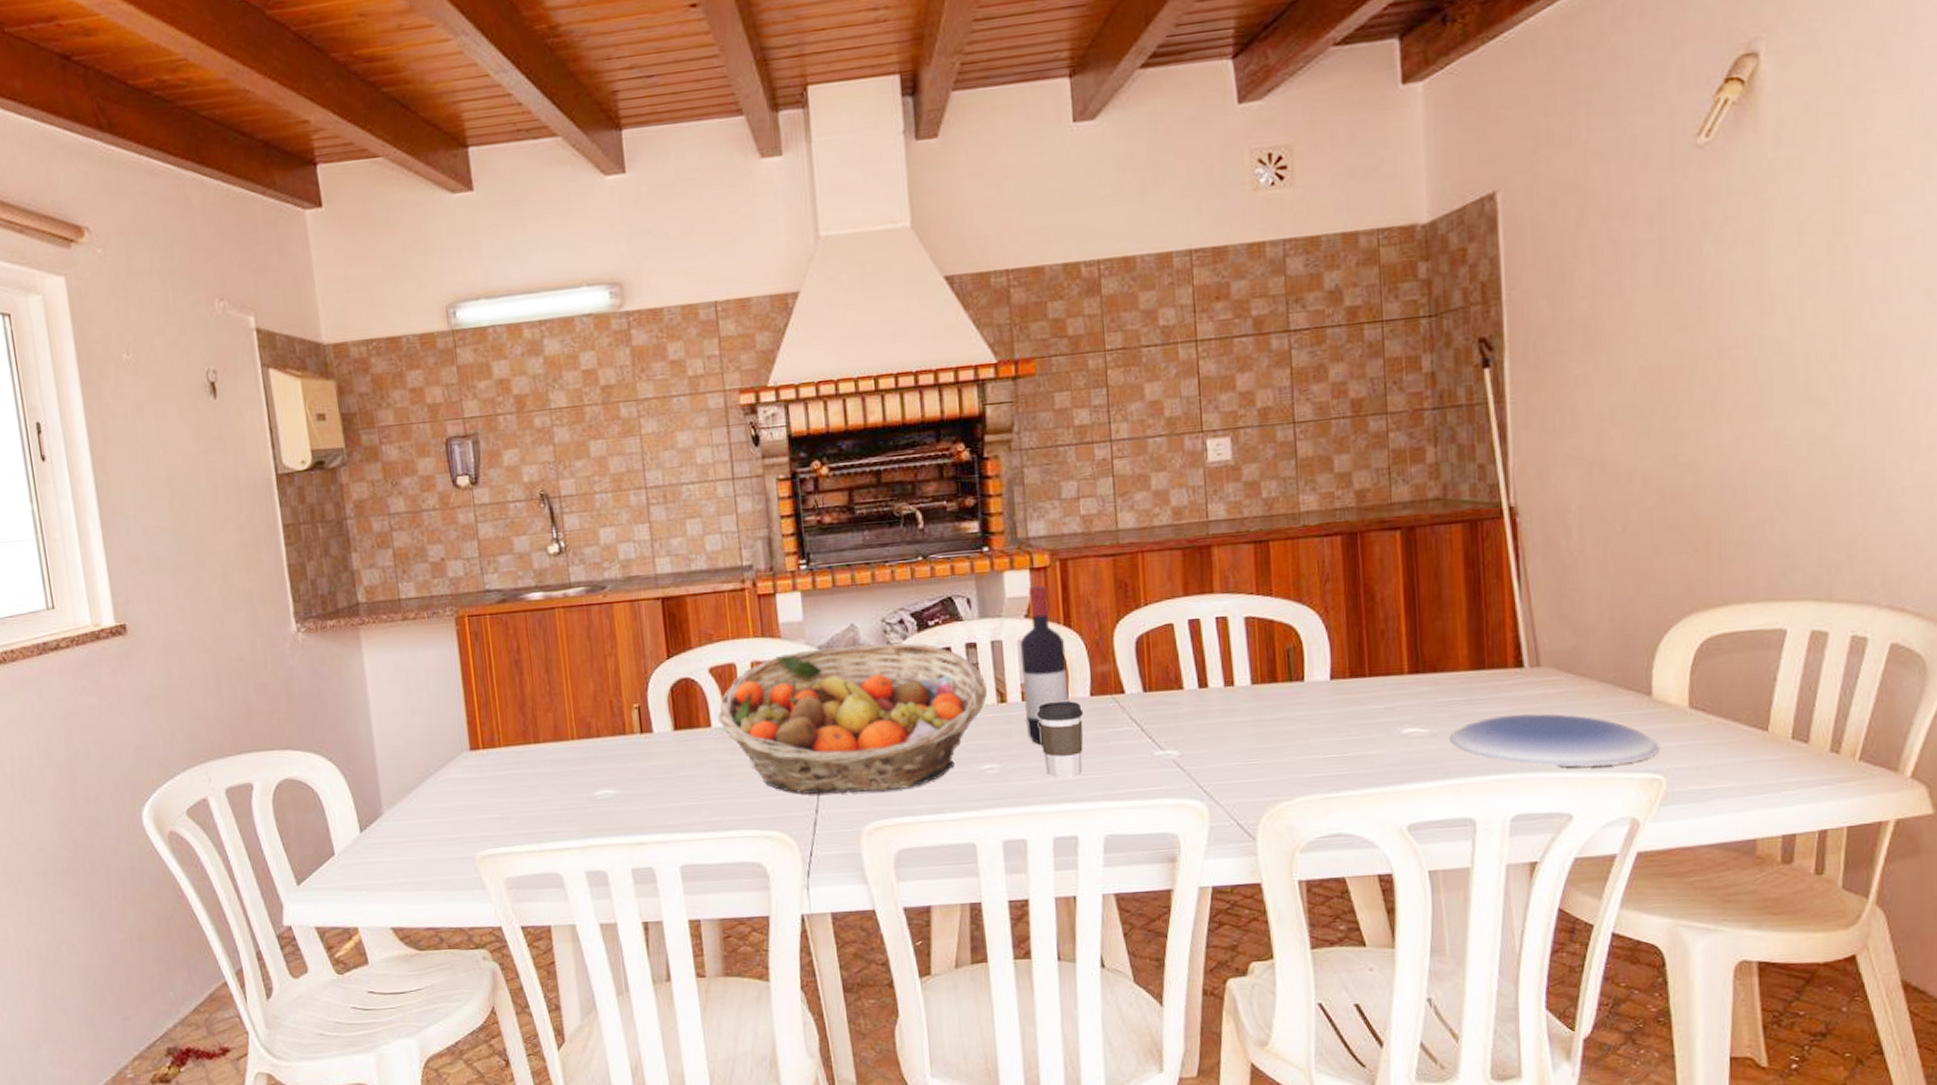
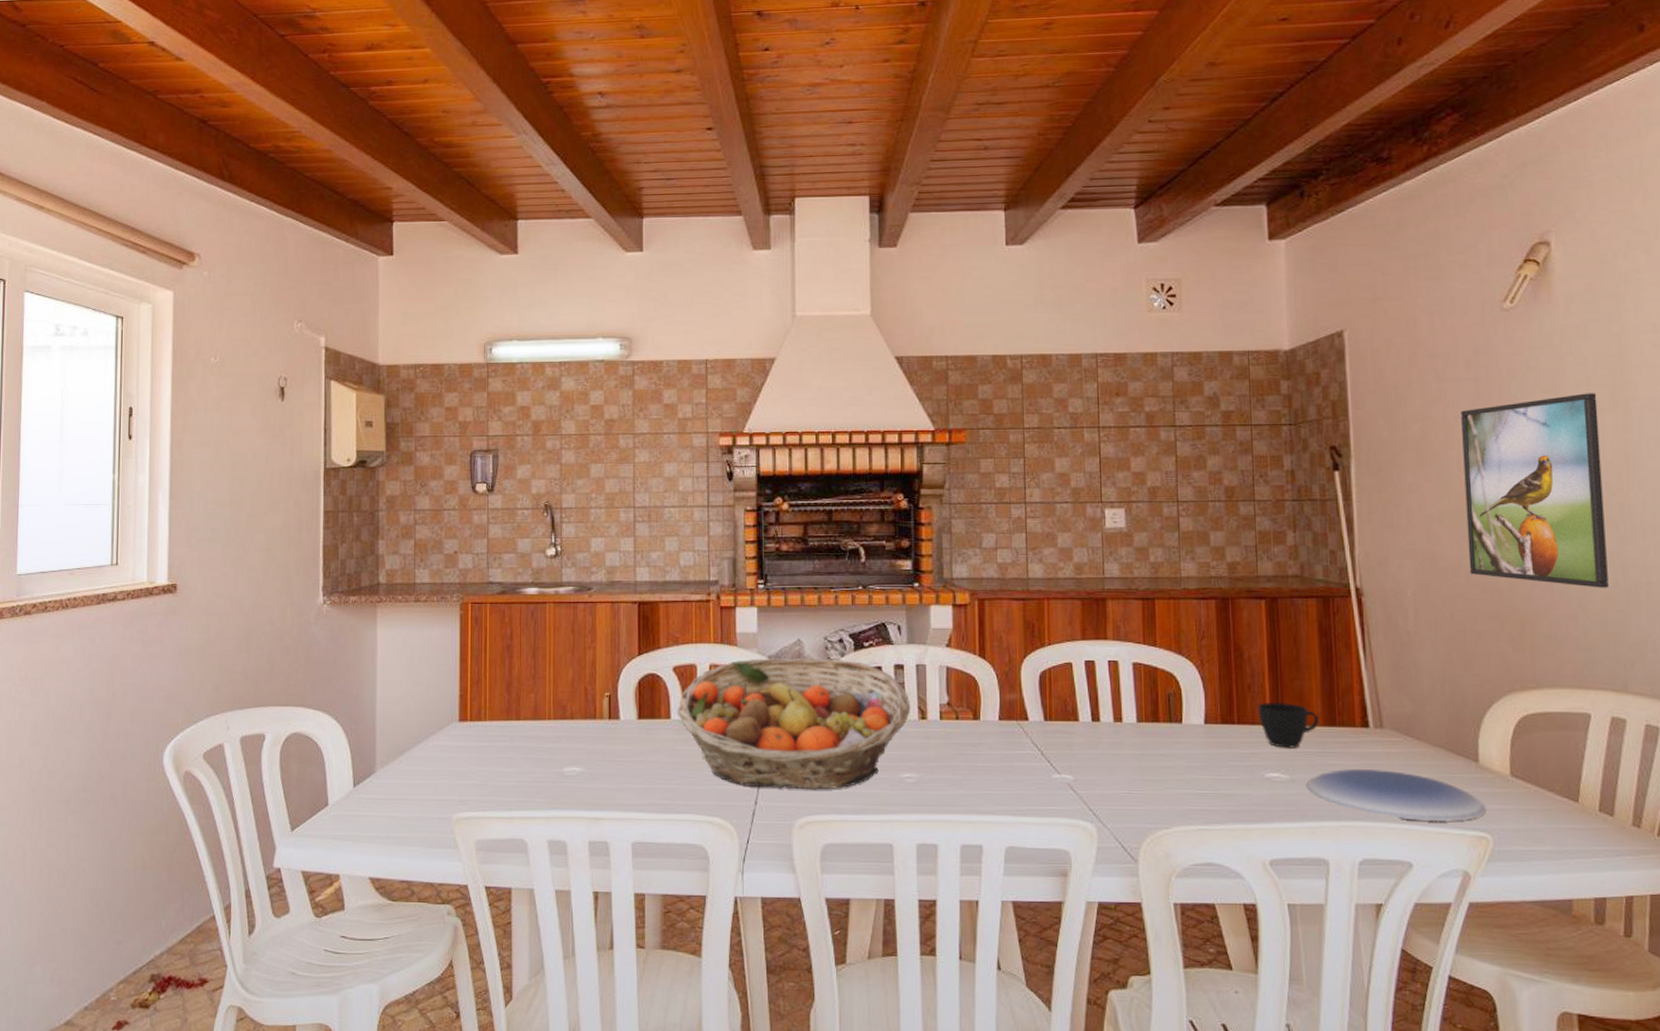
wine bottle: present [1019,586,1069,745] -> none [940,621,980,760]
coffee cup: present [1036,700,1084,778] -> none [952,722,993,791]
cup: none [1393,647,1464,699] -> present [1258,703,1319,748]
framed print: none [1640,242,1814,482] -> present [1461,393,1609,588]

